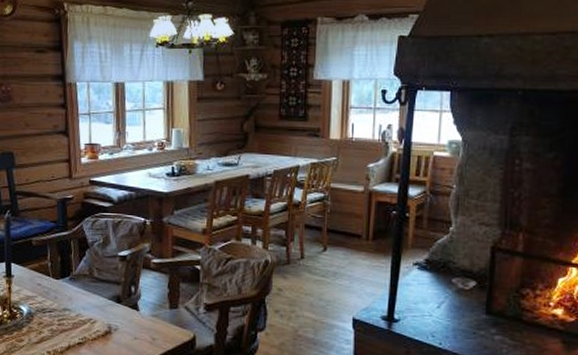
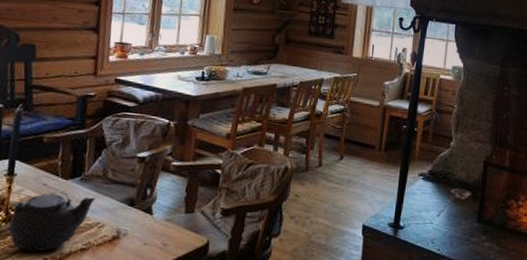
teapot: none [14,291,86,346] -> present [9,192,96,253]

